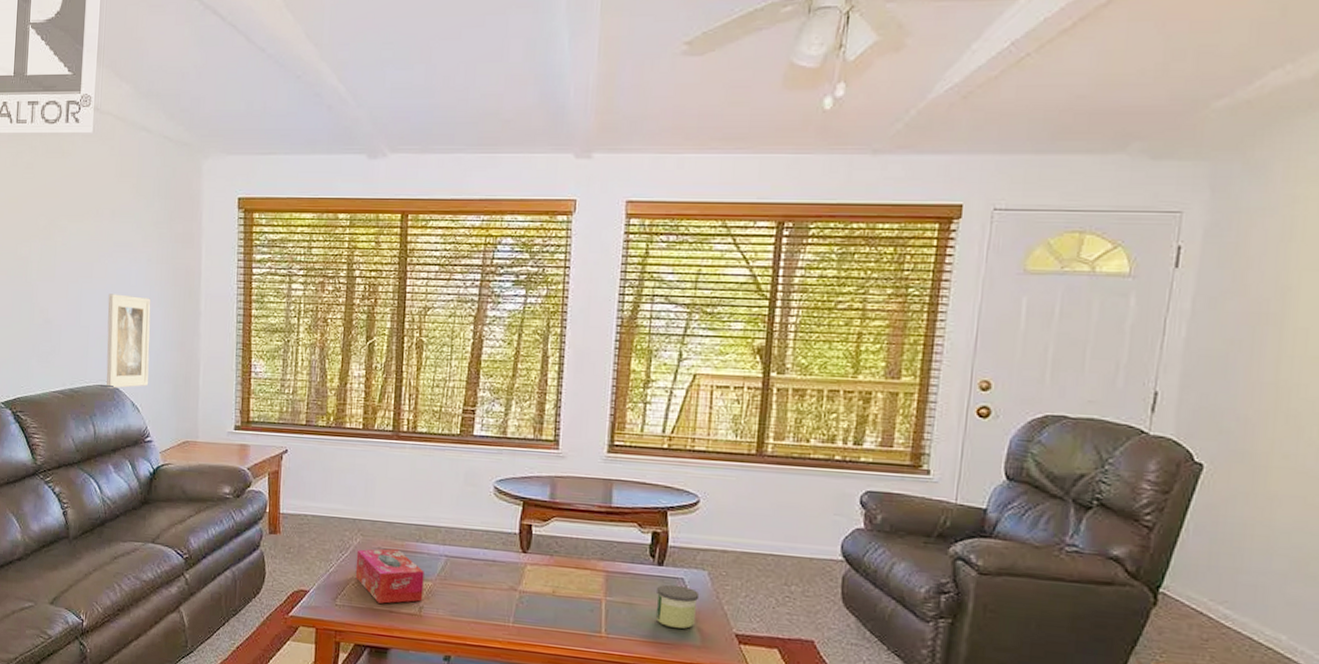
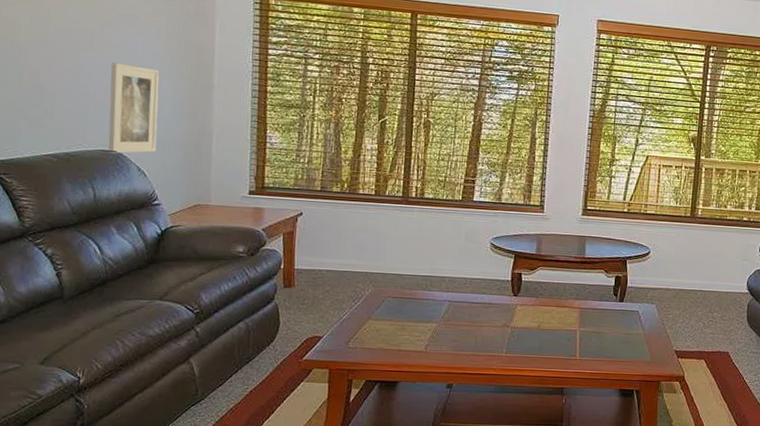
tissue box: present [355,548,425,604] -> none [367,297,430,344]
candle: present [655,584,700,629] -> none [617,316,650,349]

